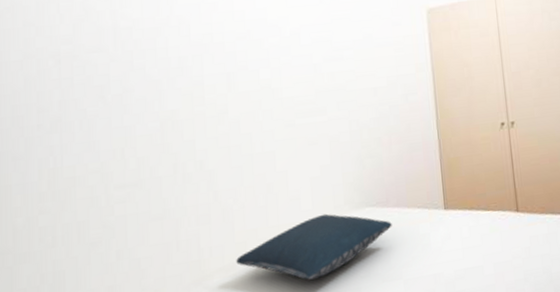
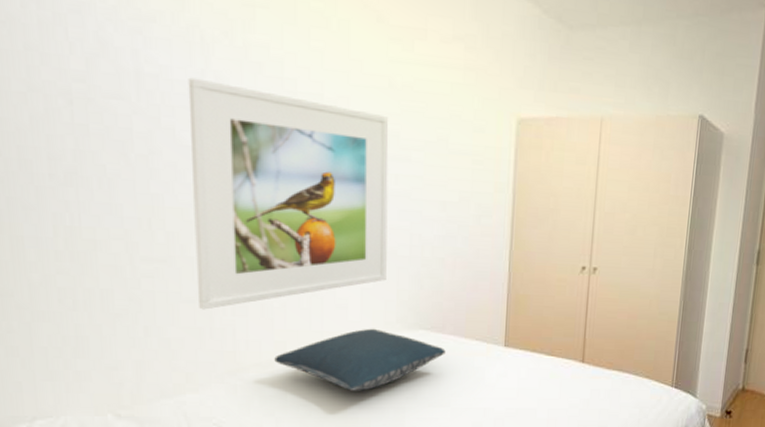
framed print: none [156,24,332,225] -> present [188,77,389,310]

